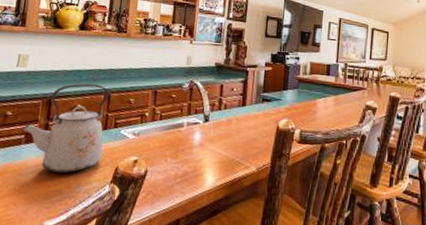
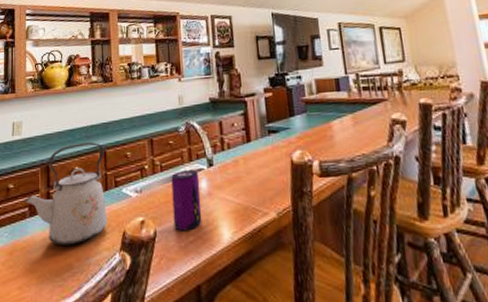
beverage can: none [164,121,195,174] -> present [171,169,202,231]

